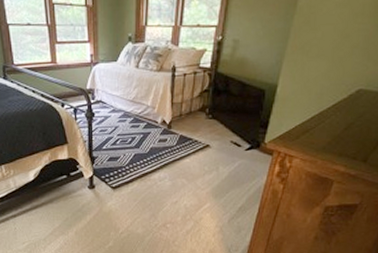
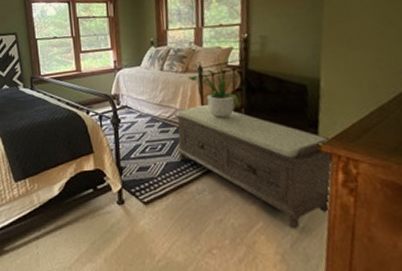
bench: none [144,102,277,209] -> present [175,104,333,229]
potted plant: none [162,54,209,116] -> present [188,53,241,118]

